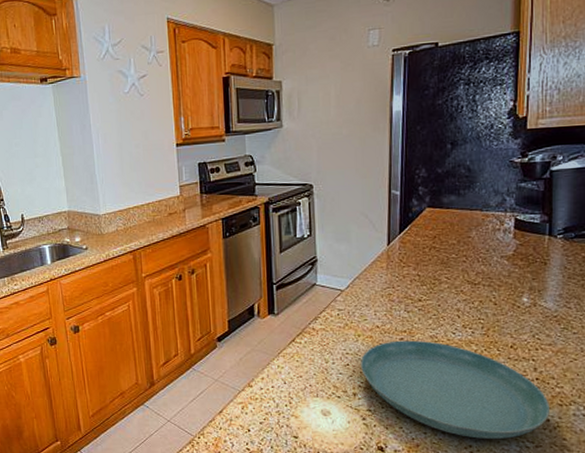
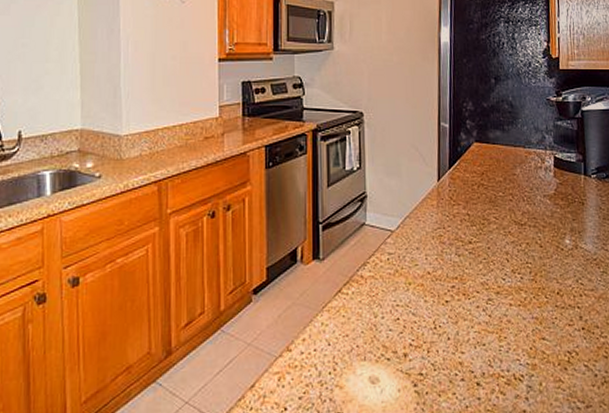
saucer: present [361,340,550,439] -> none [412,288,597,402]

